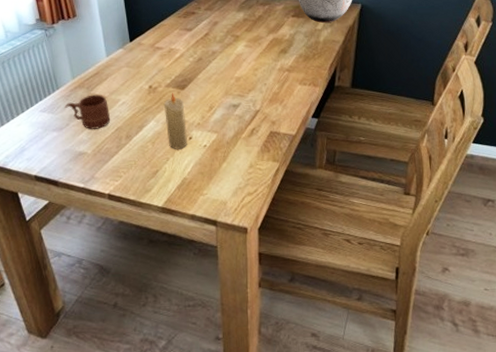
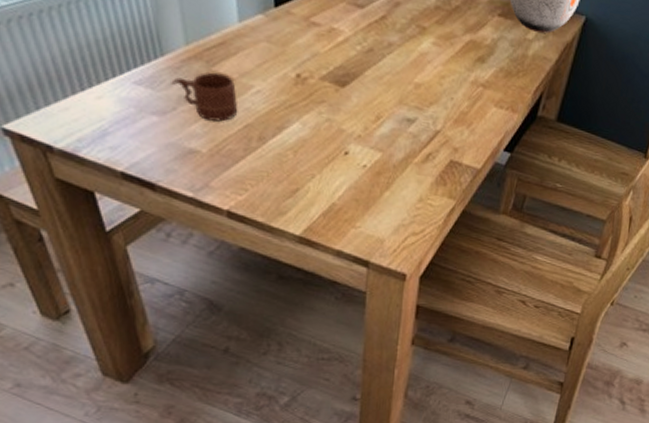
candle: present [164,92,187,149] -> none [315,88,343,166]

